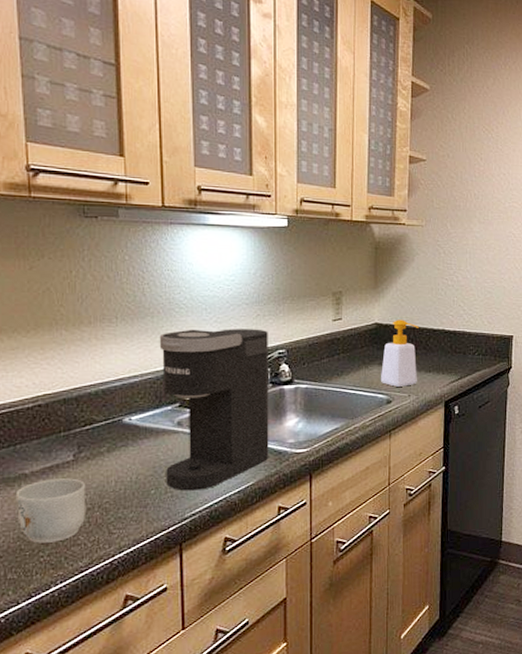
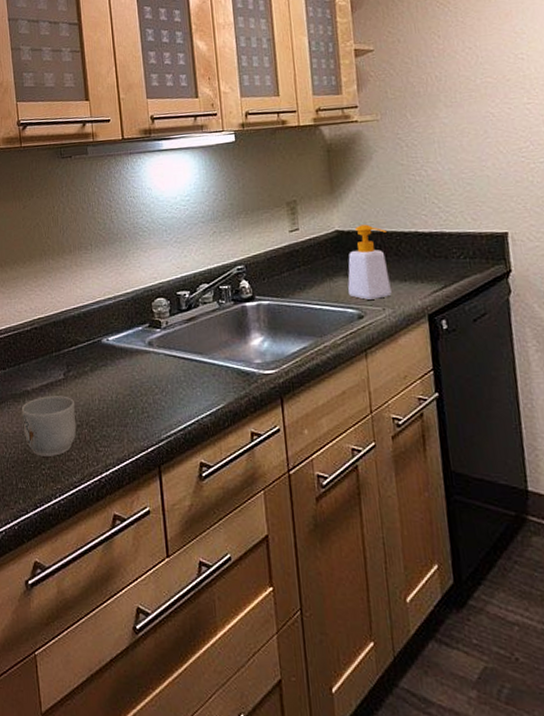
coffee maker: present [159,329,269,491] -> none [127,246,237,412]

